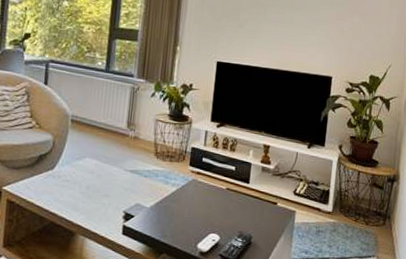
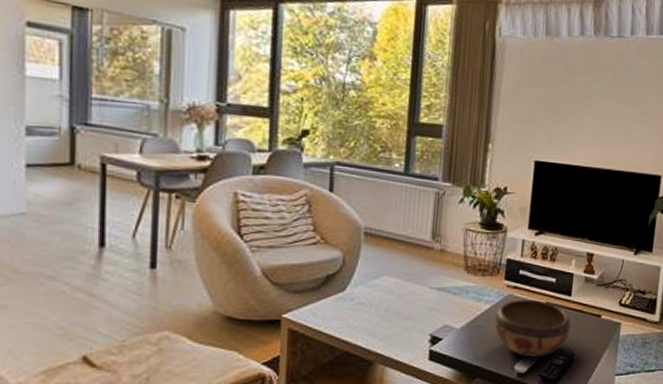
decorative bowl: none [179,184,250,239] -> present [493,299,572,358]

